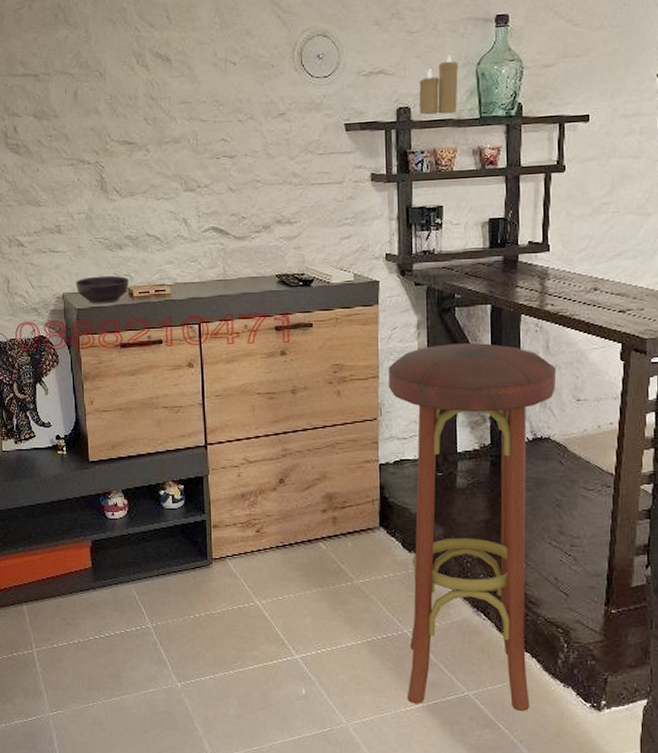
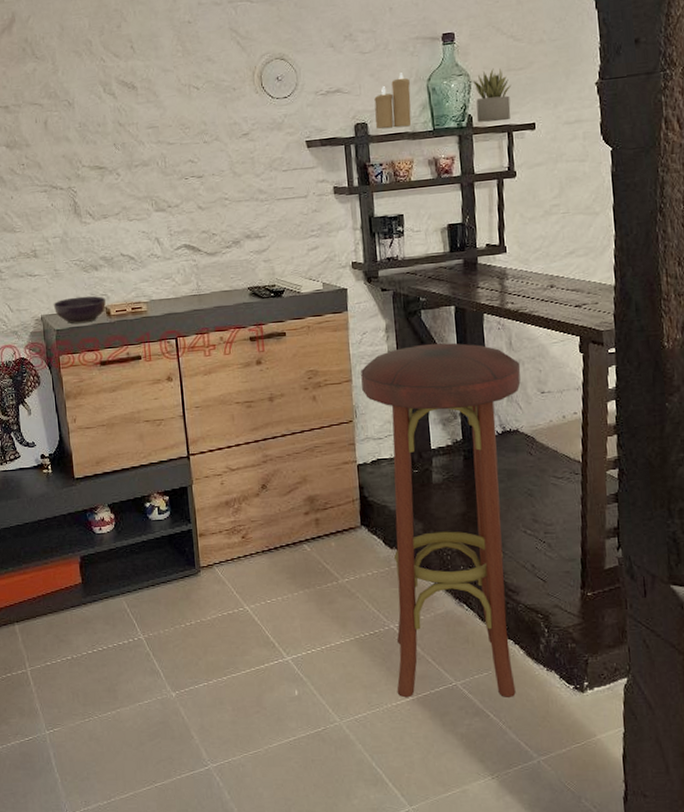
succulent plant: none [526,54,567,112] -> present [473,68,512,123]

